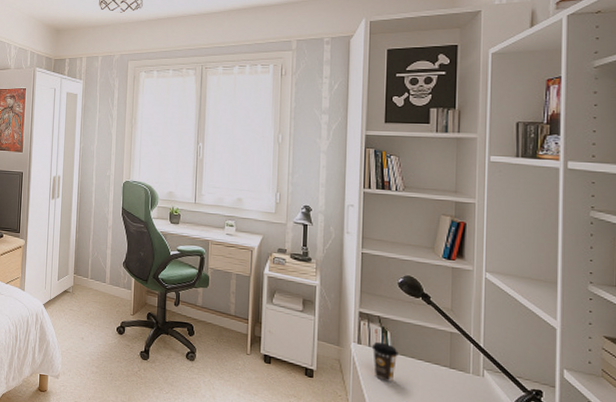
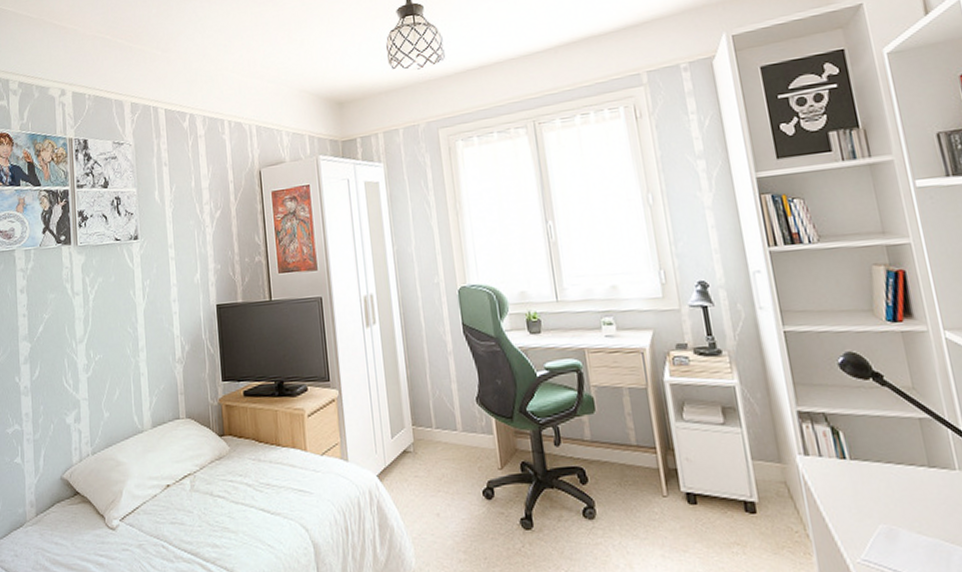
coffee cup: present [371,341,398,382] -> none [822,447,861,501]

